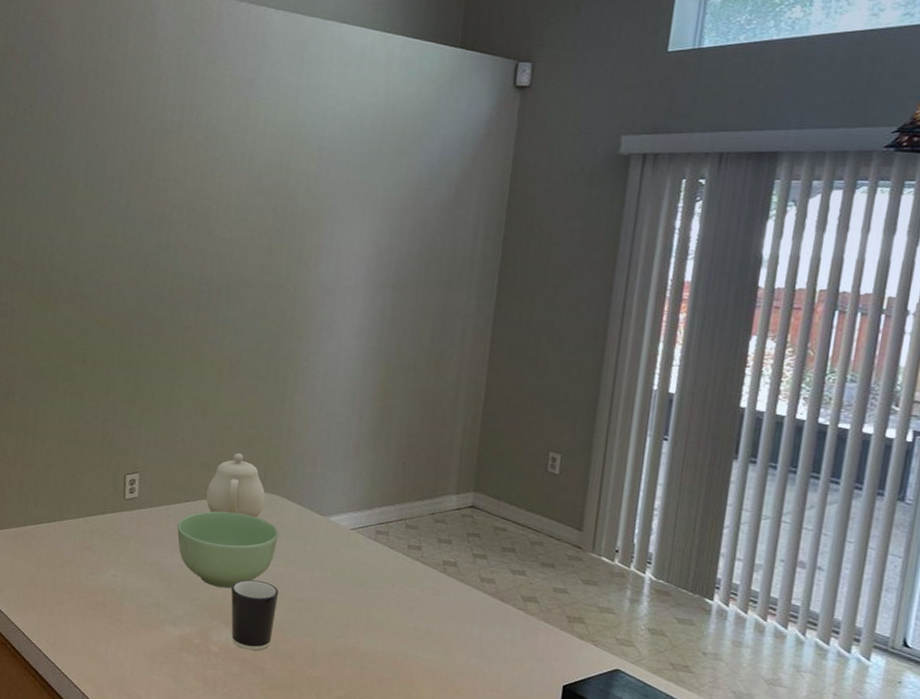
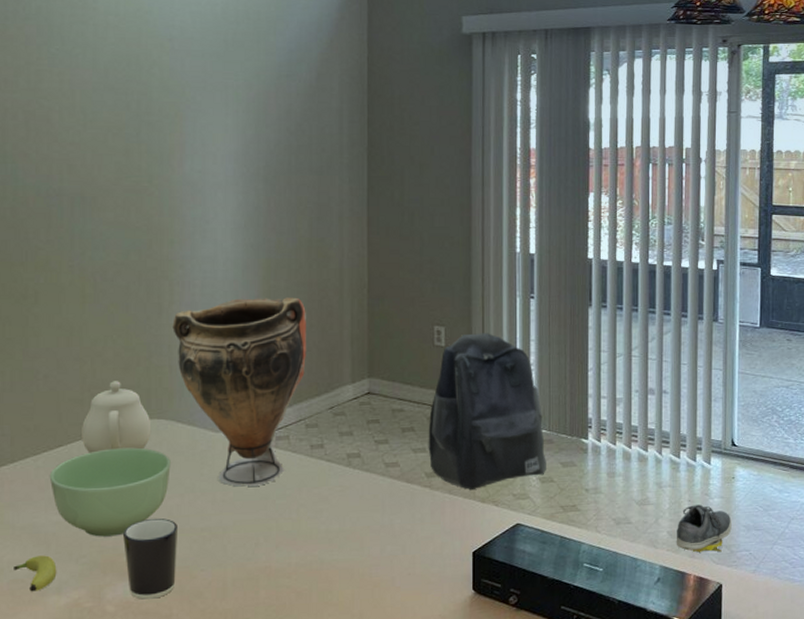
fruit: none [142,589,175,619] -> present [14,555,57,592]
vase: none [293,396,419,573] -> present [172,297,306,487]
backpack: none [527,466,662,626] -> present [428,333,546,490]

